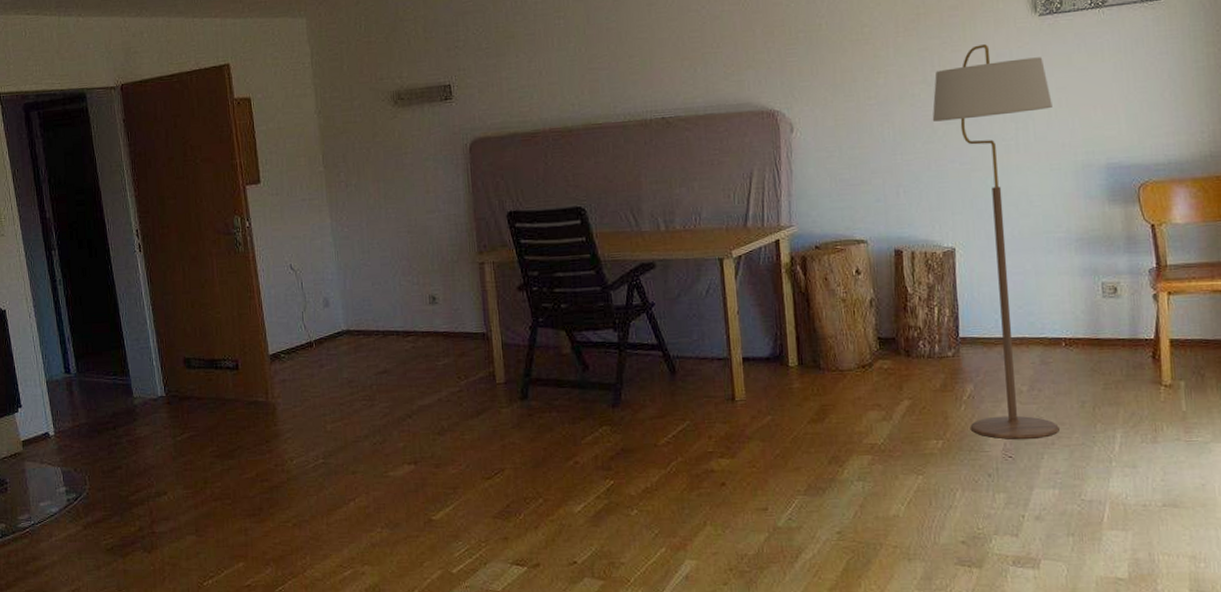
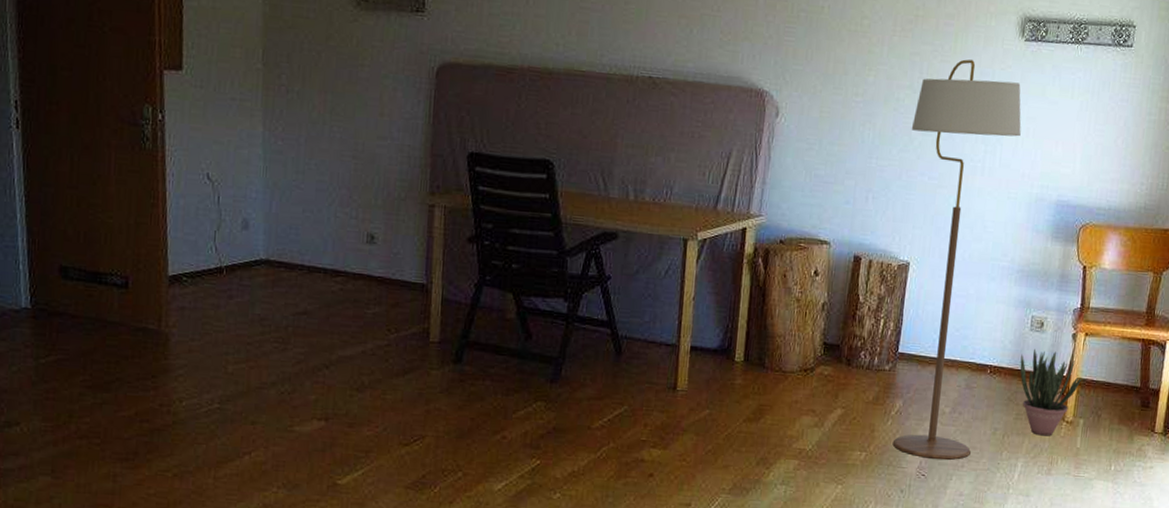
potted plant: none [1097,315,1173,404] -> present [1019,348,1081,436]

